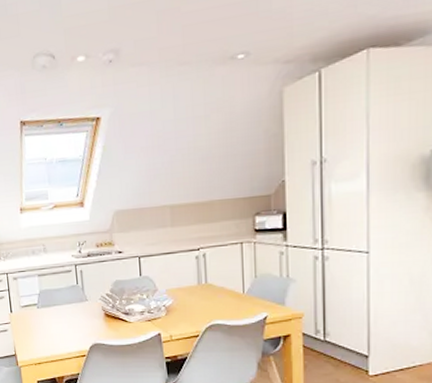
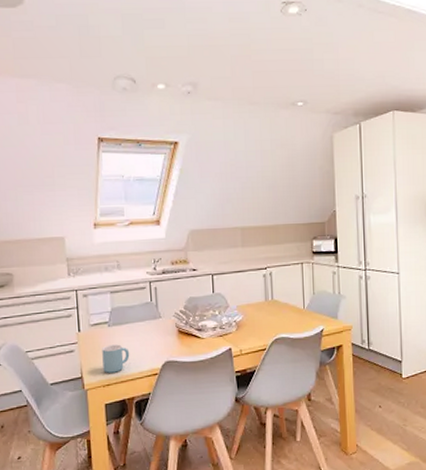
mug: none [32,325,59,352] -> present [102,344,130,373]

